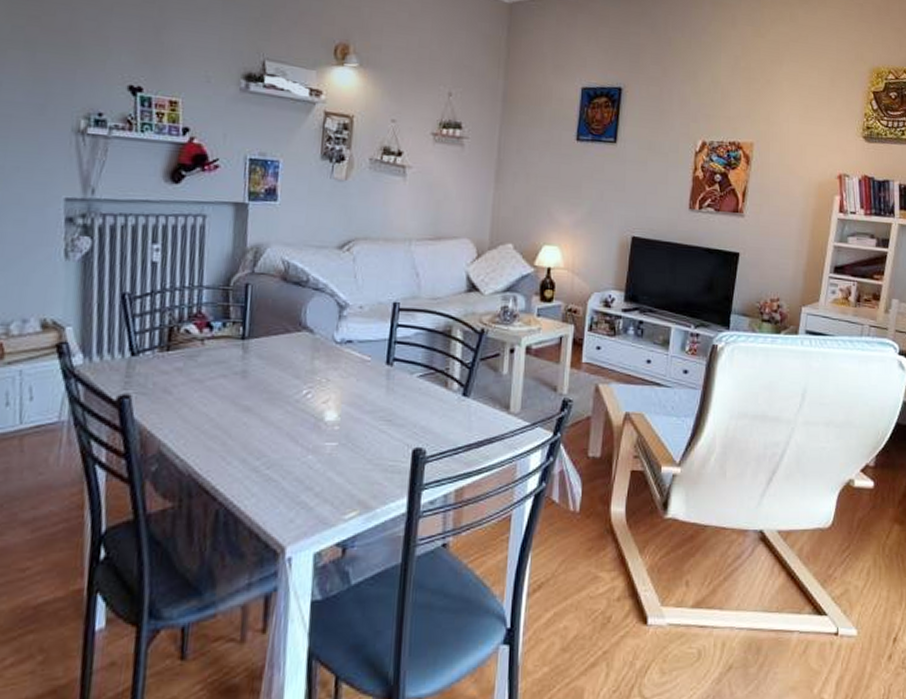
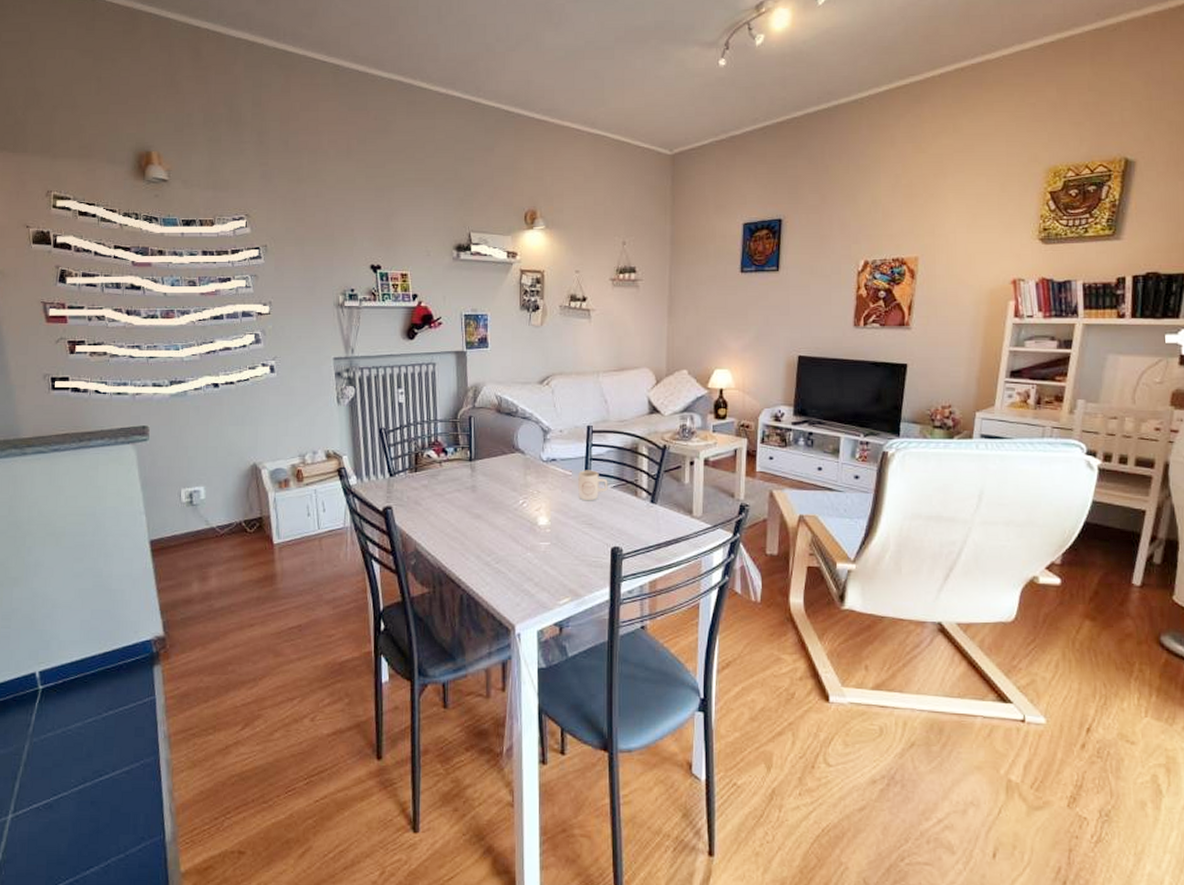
mug: none [377,355,414,393] -> present [578,470,608,501]

